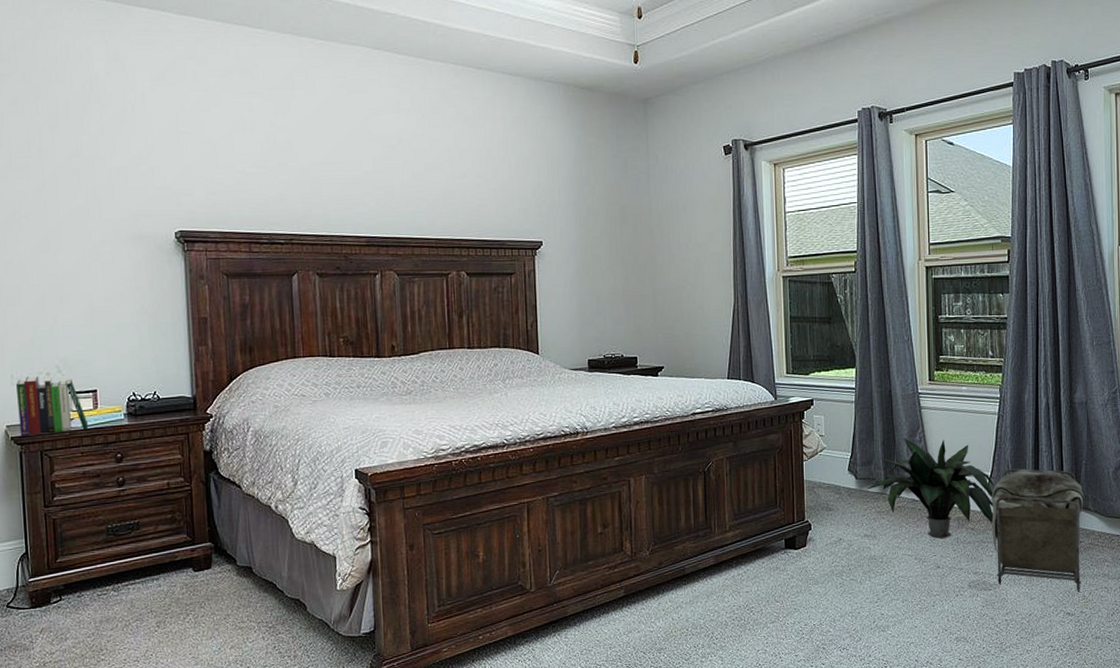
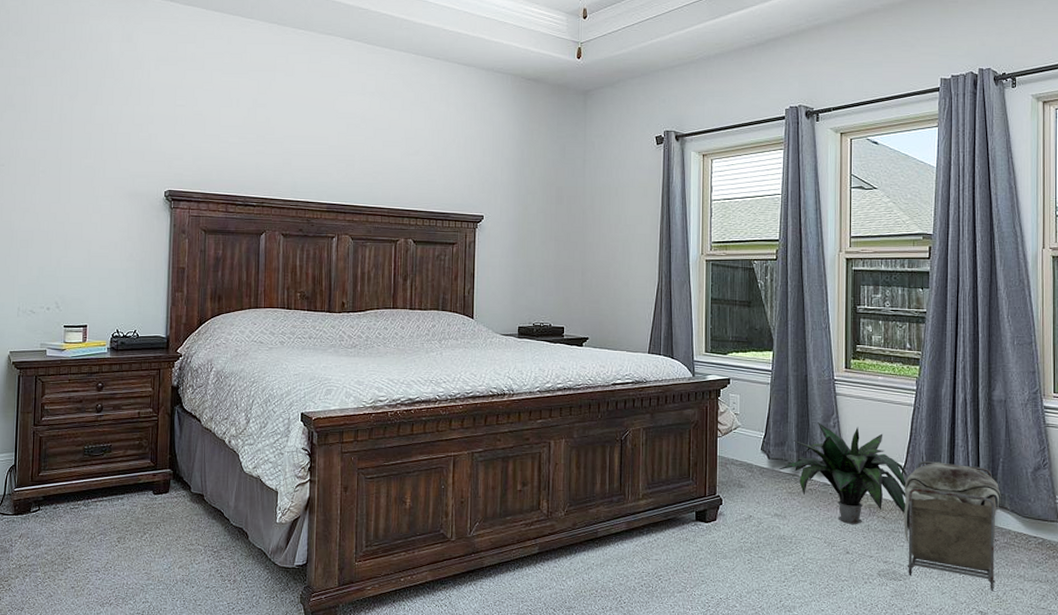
books: present [15,376,89,438] -> none [20,310,77,363]

